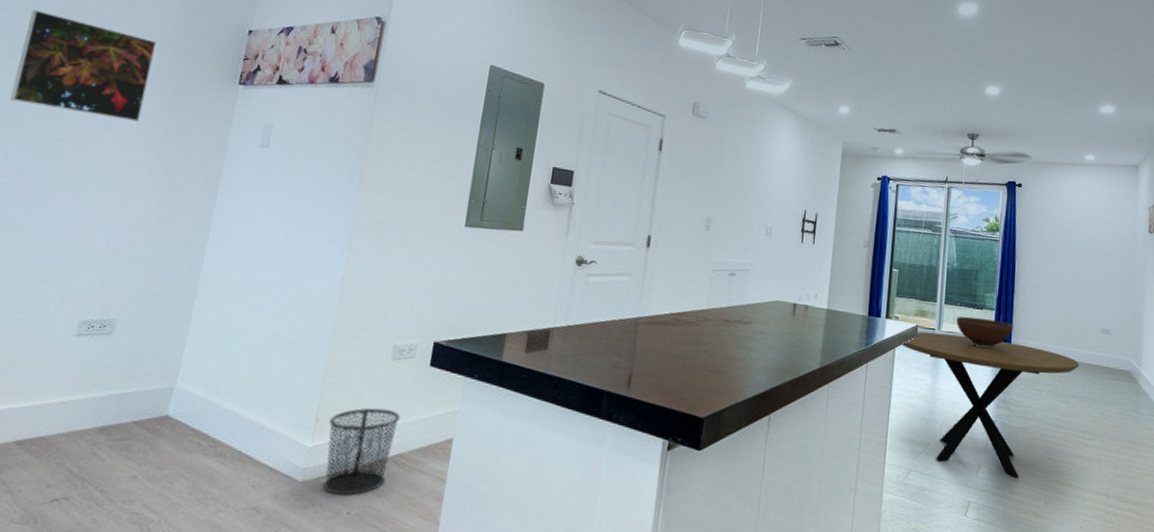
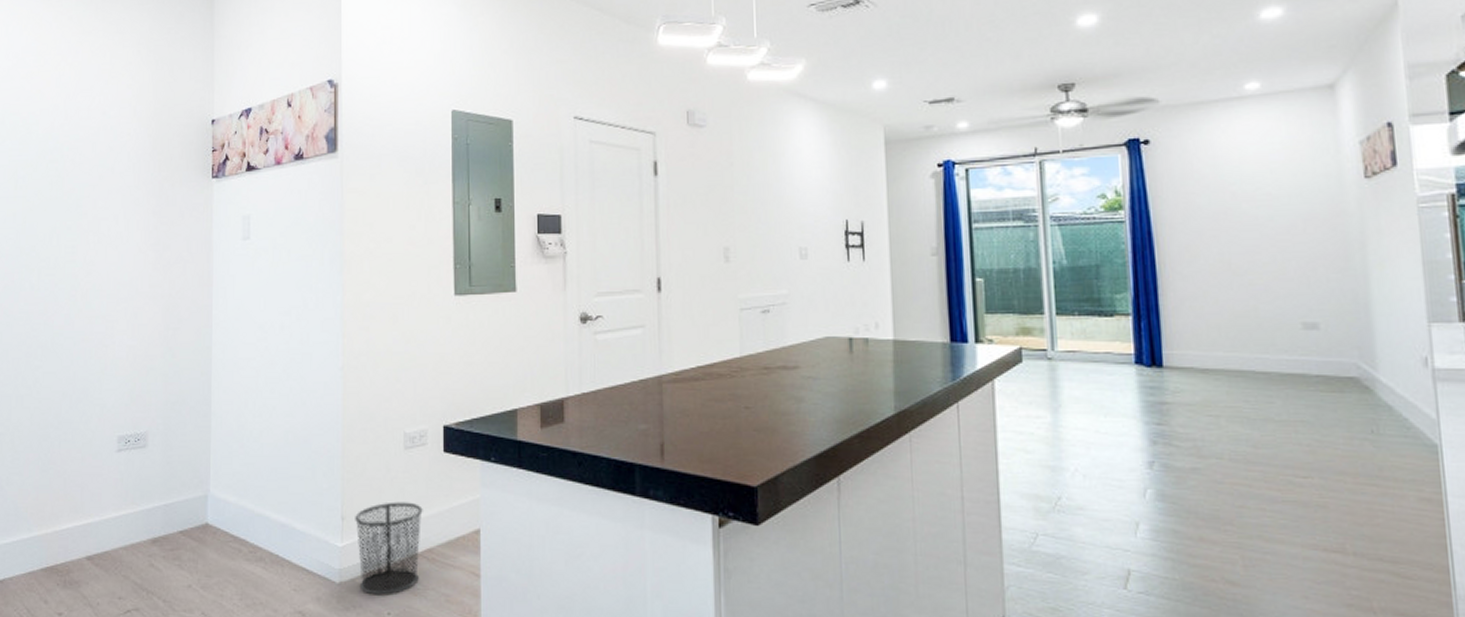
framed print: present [10,9,157,122] -> none [24,137,134,233]
dining table: present [900,332,1079,478] -> none [1000,354,1273,535]
fruit bowl: present [956,316,1013,349] -> none [1075,328,1163,368]

